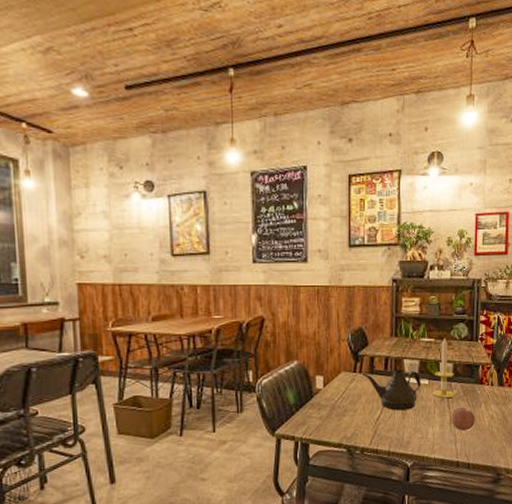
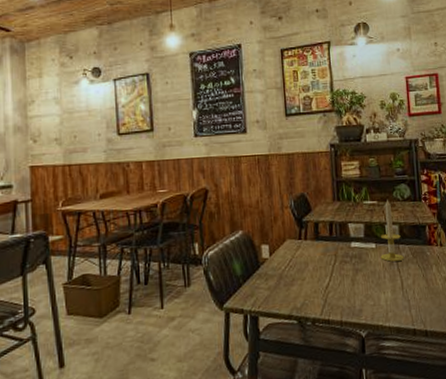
teapot: present [361,370,421,411] -> none [307,234,369,277]
fruit: present [451,407,476,431] -> none [402,270,428,296]

